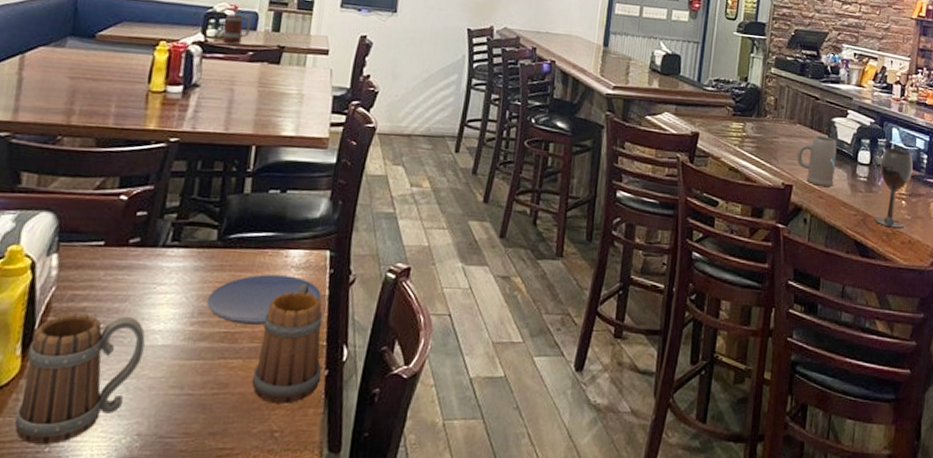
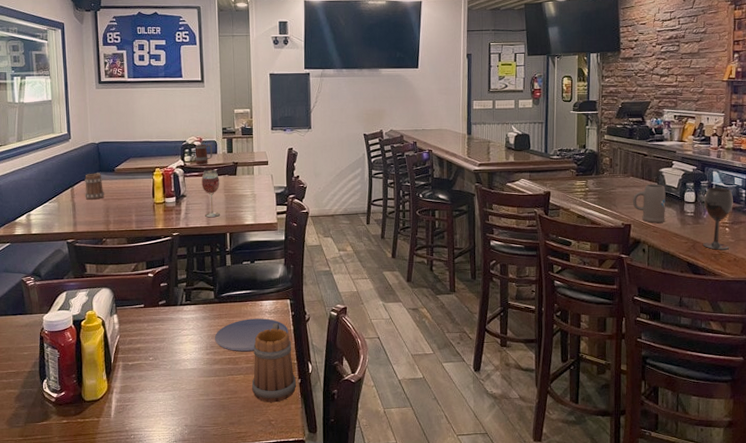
beer mug: present [14,313,145,444] -> none [110,351,180,433]
beer mug: none [41,37,75,77] -> present [85,173,104,200]
wineglass: none [222,51,255,121] -> present [201,169,220,217]

